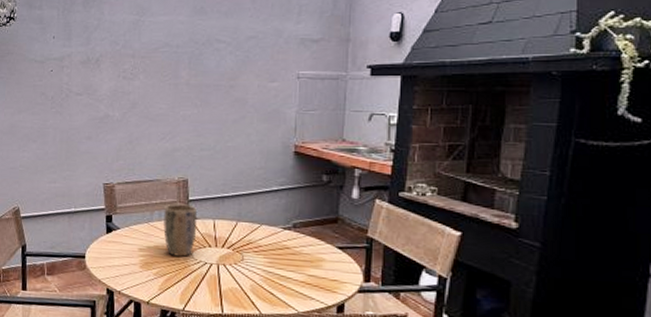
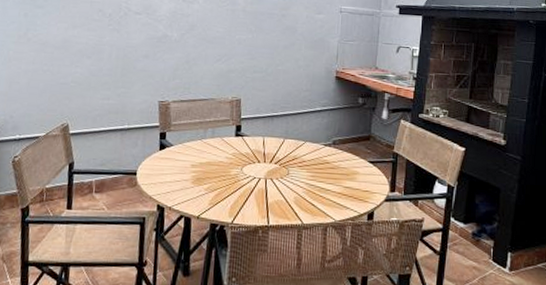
plant pot: present [162,204,198,257] -> none [215,122,249,172]

